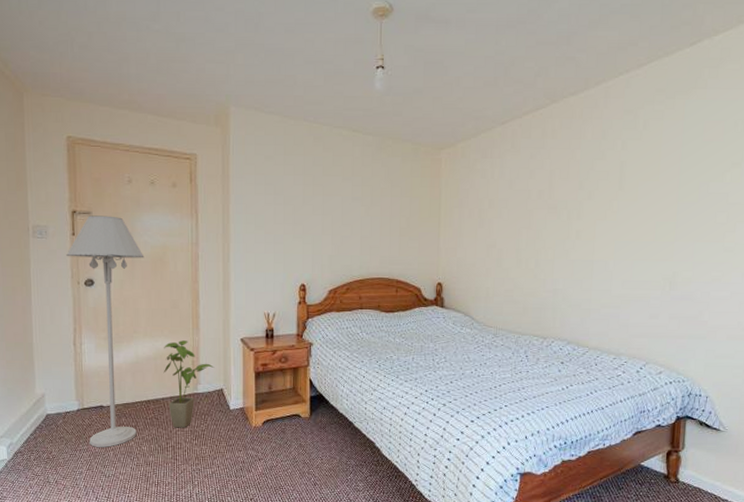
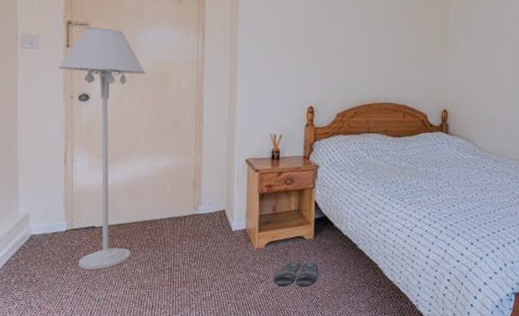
house plant: present [163,340,215,428] -> none [162,160,218,250]
slippers: none [272,439,317,465] -> present [274,261,320,287]

